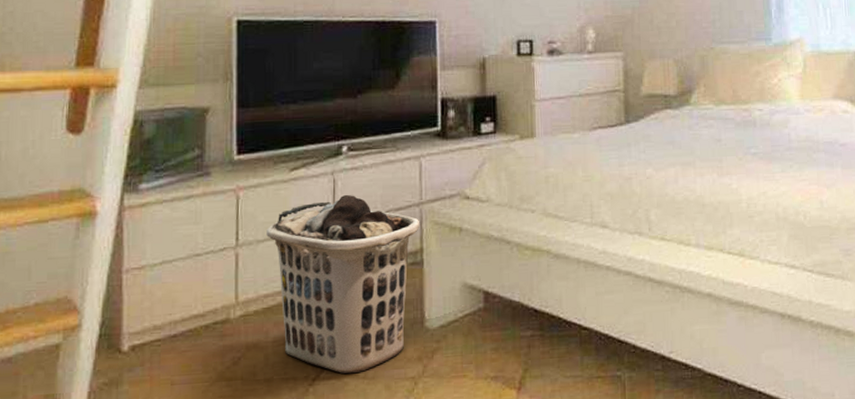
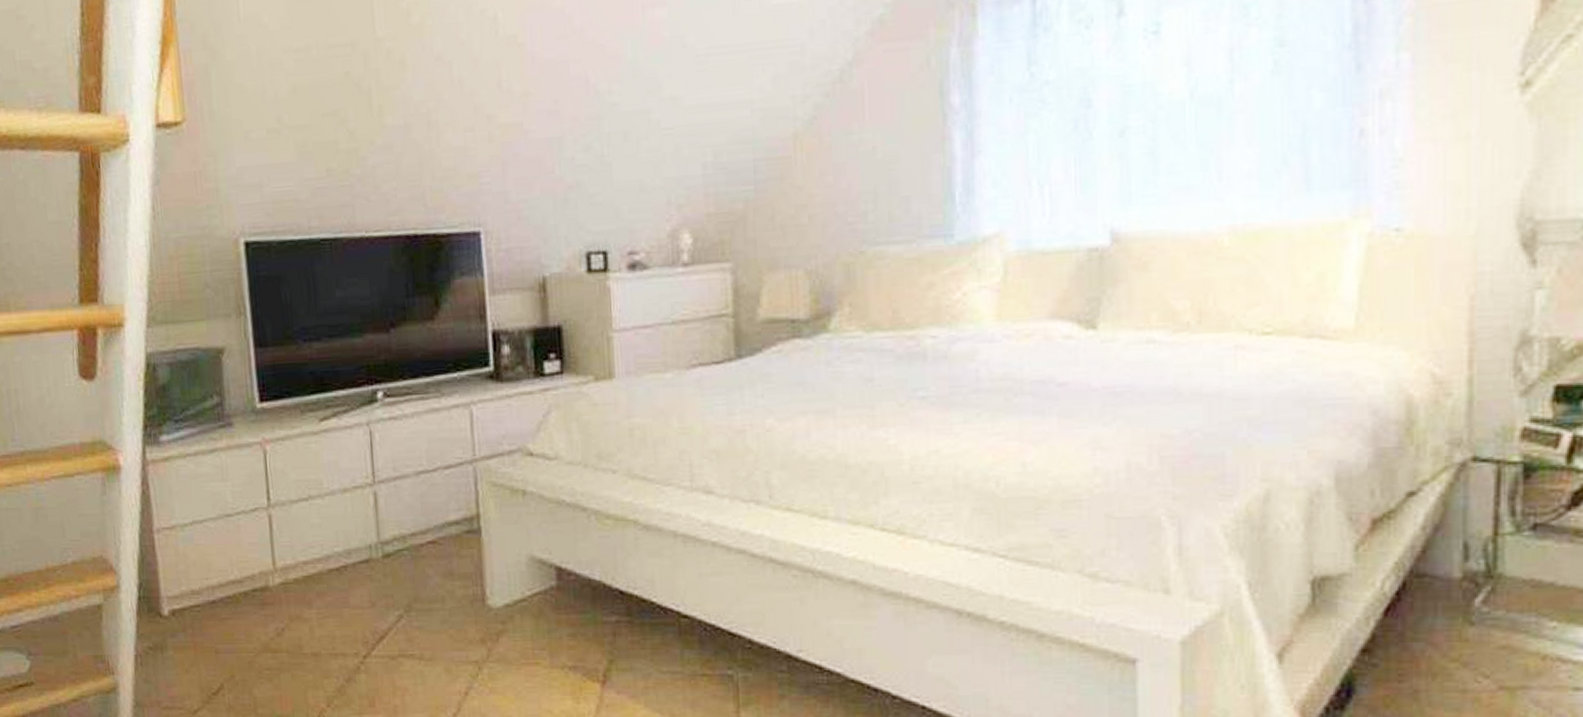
clothes hamper: present [266,194,420,374] -> none [299,449,475,653]

